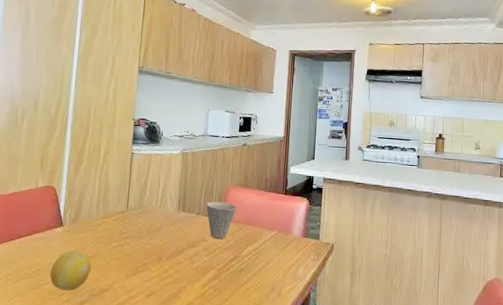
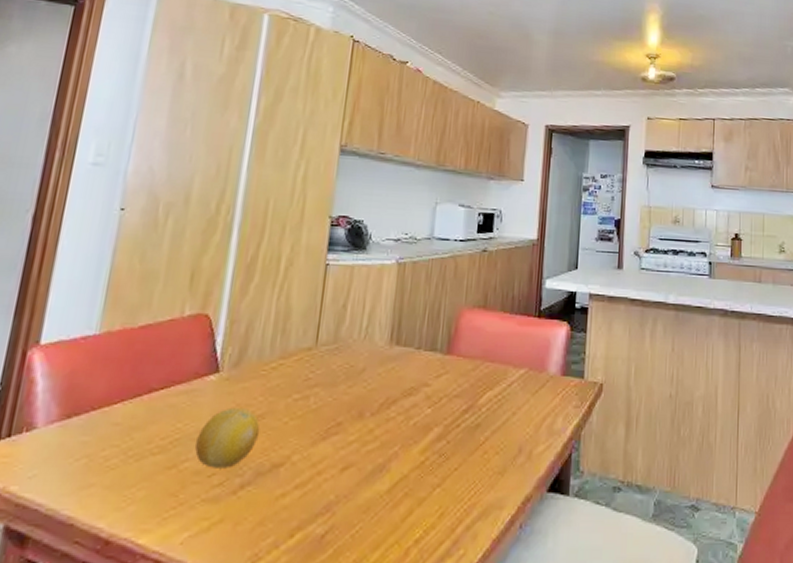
cup: present [206,201,237,239] -> none [430,329,473,383]

